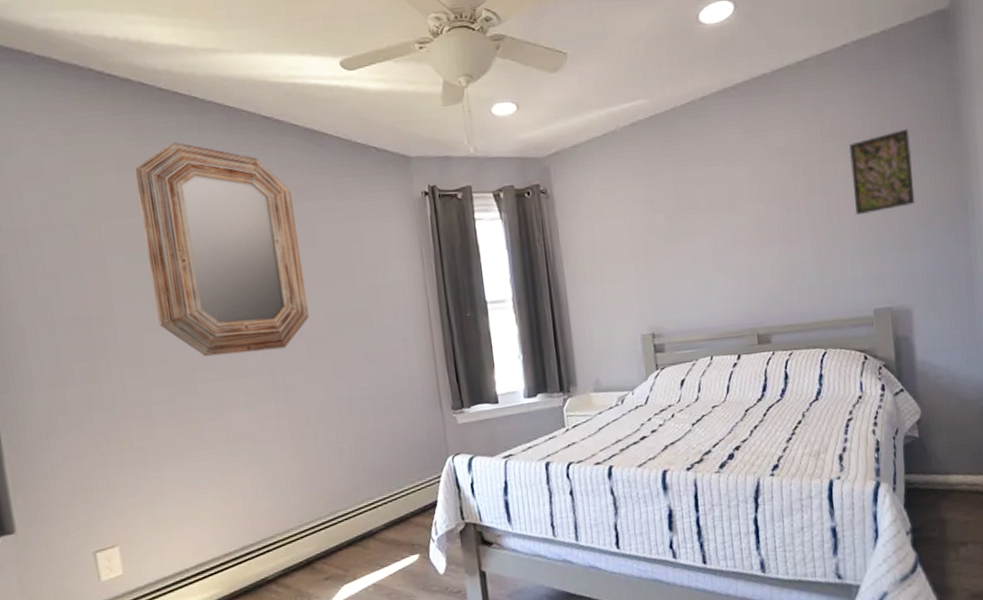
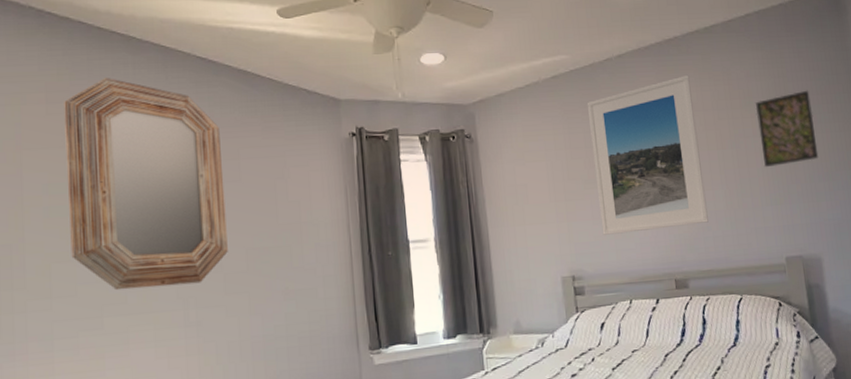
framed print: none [668,117,794,291] -> present [588,75,709,235]

